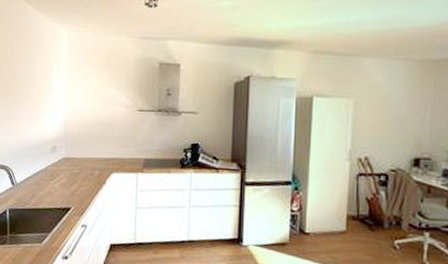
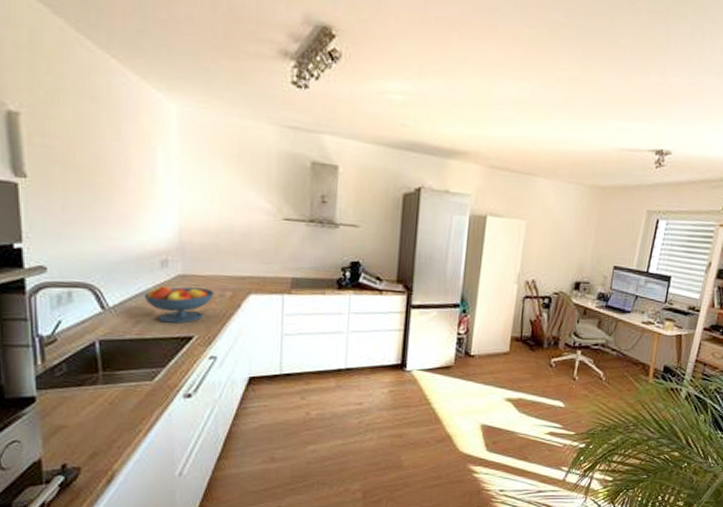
fruit bowl: none [39,166,87,197] -> present [144,285,214,324]

